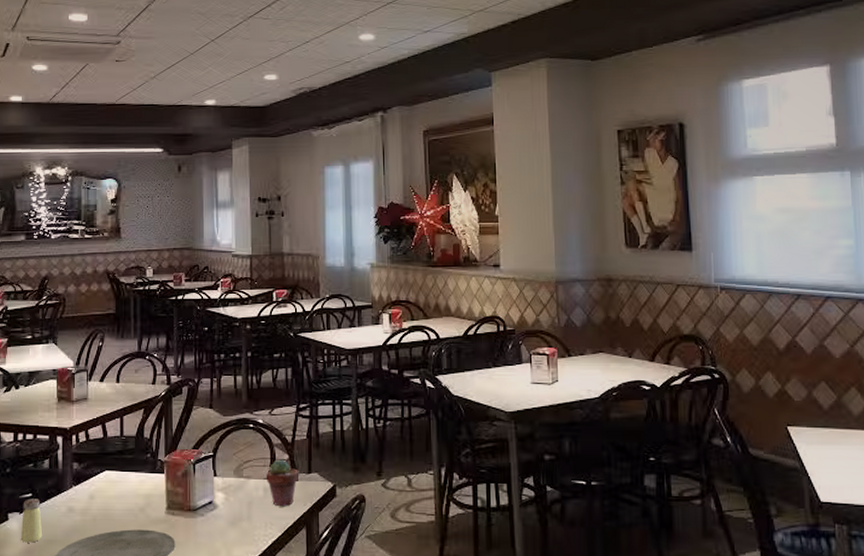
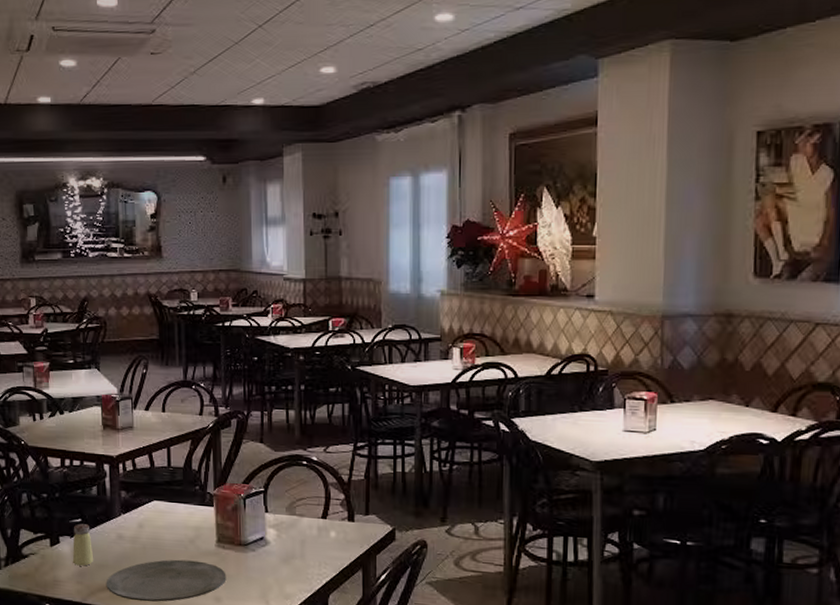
potted succulent: present [266,459,298,507] -> none [320,498,355,548]

